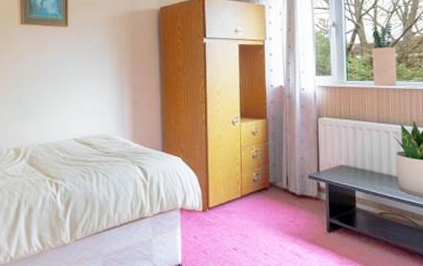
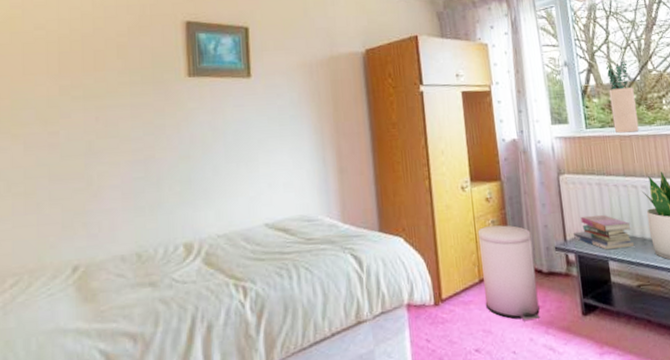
pedal bin: none [243,154,290,231] -> present [477,225,540,321]
books: none [326,152,381,182] -> present [574,214,635,250]

